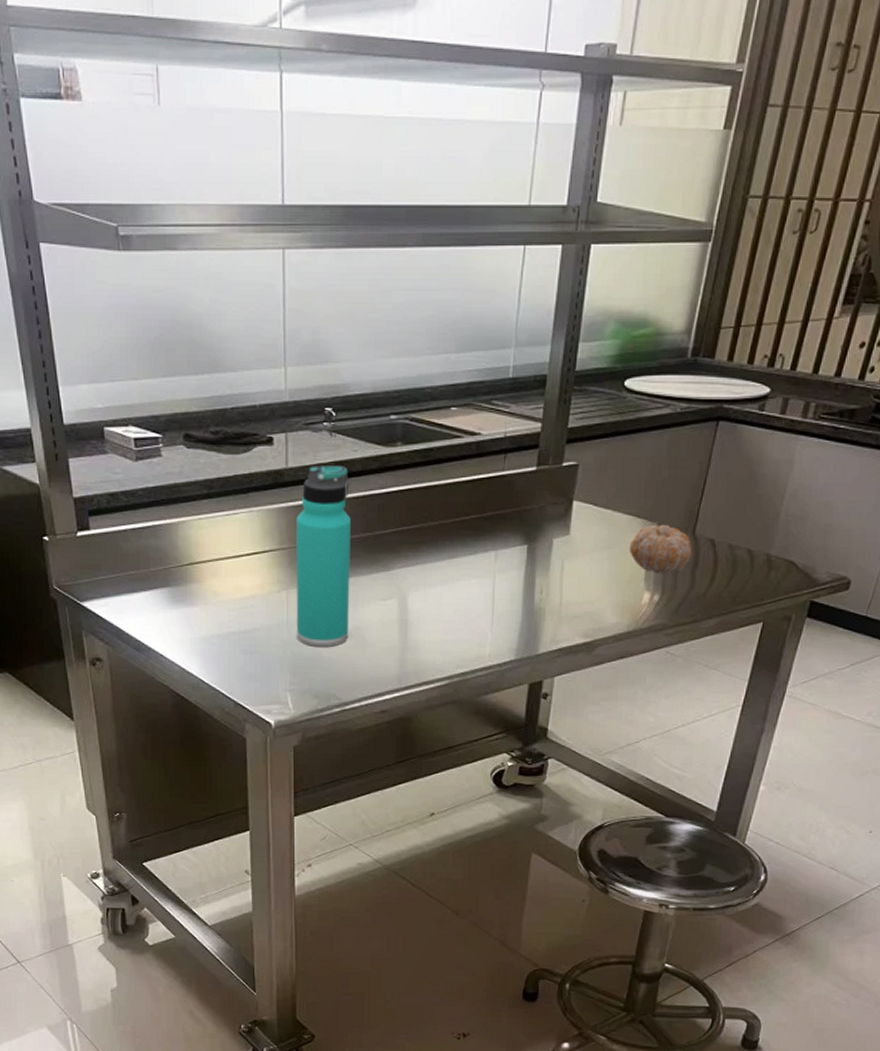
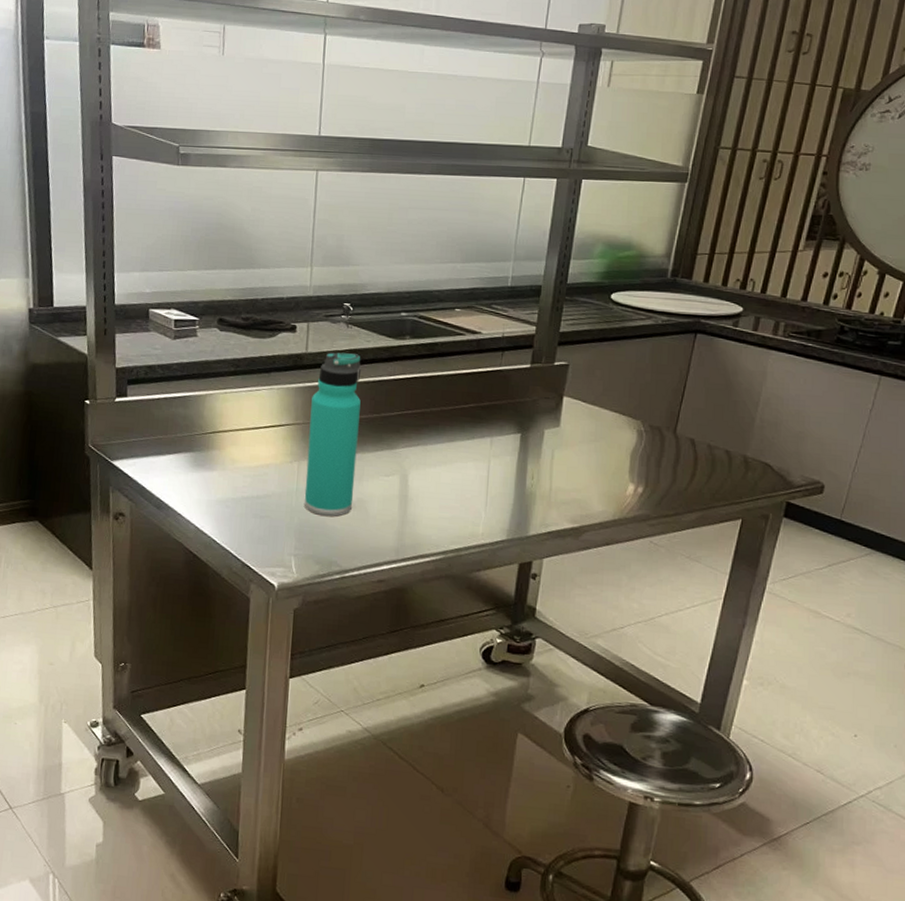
fruit: present [629,524,693,574] -> none [614,422,674,468]

